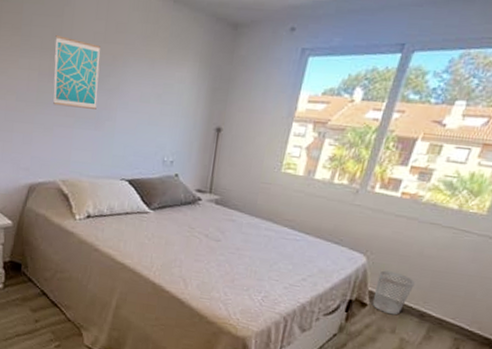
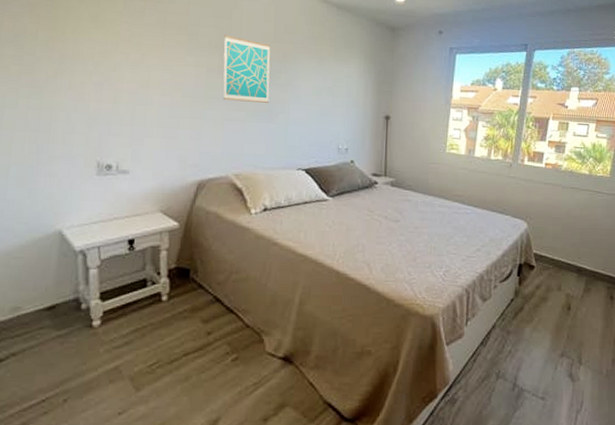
wastebasket: present [372,270,415,315] -> none [538,233,568,273]

